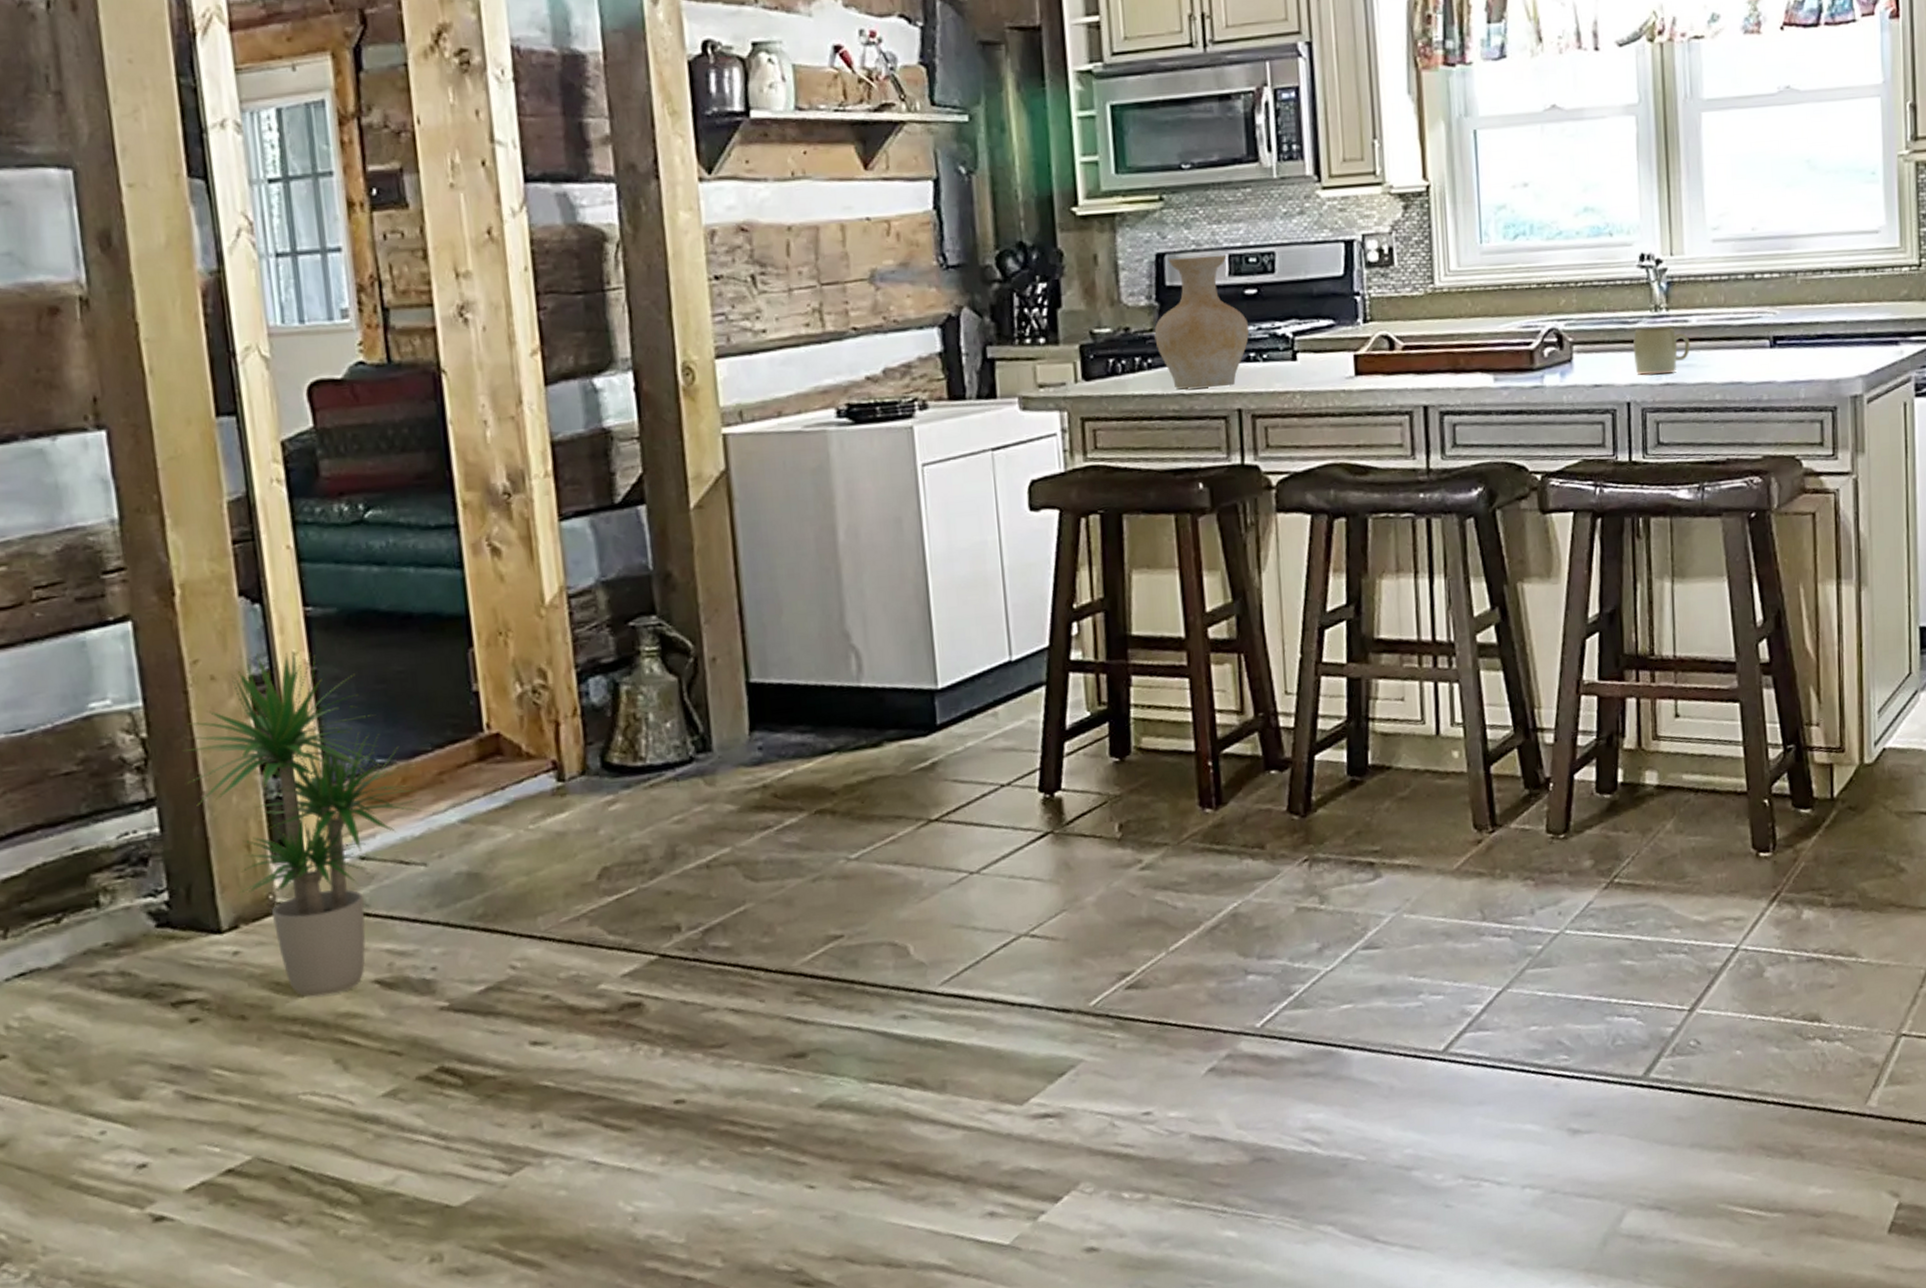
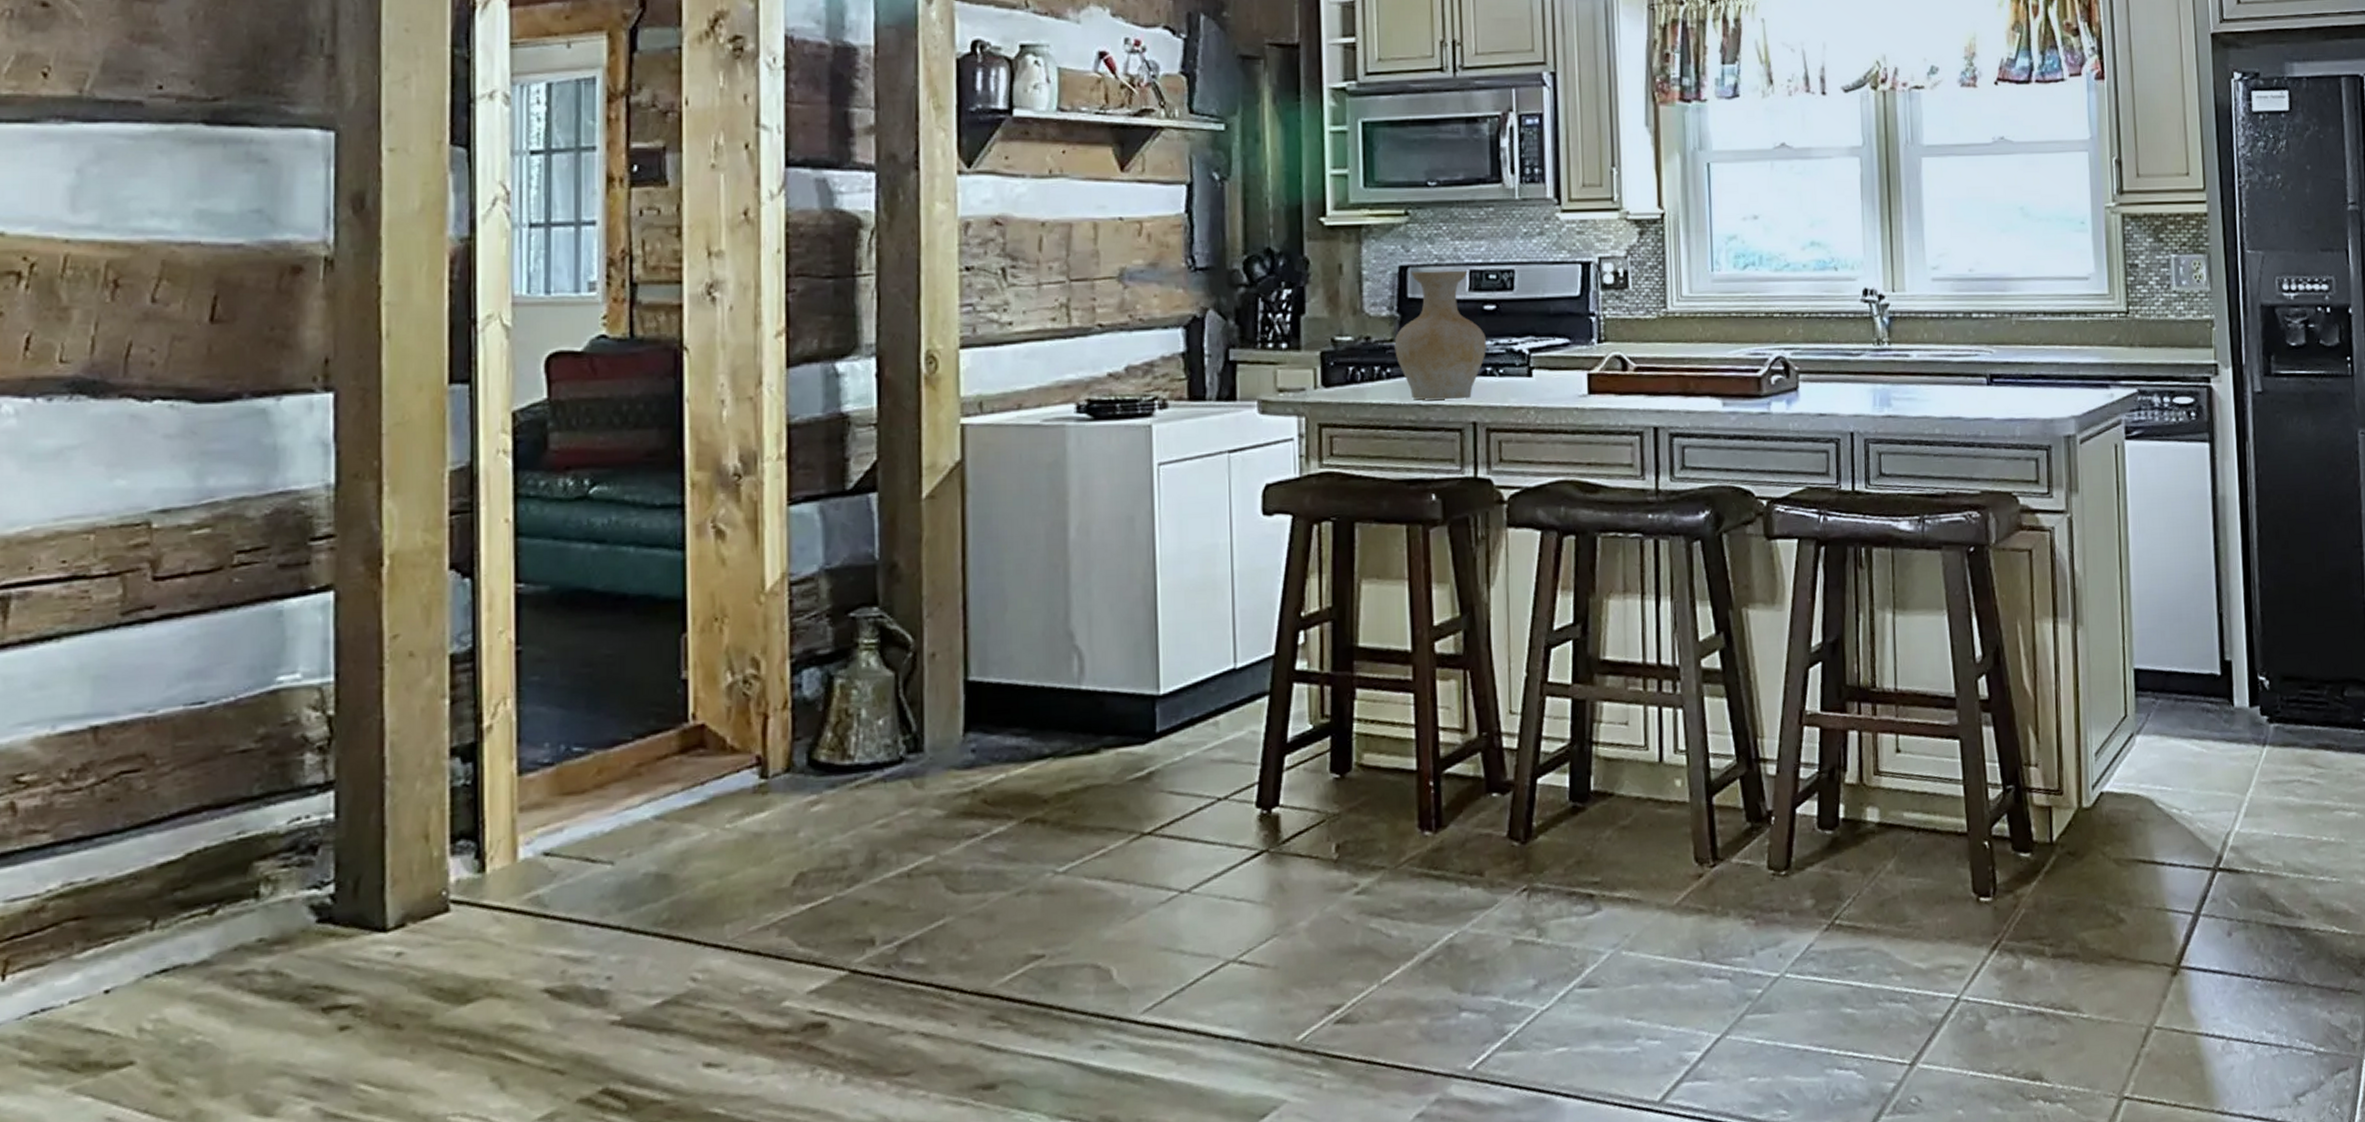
potted plant: present [182,651,422,997] -> none [369,629,616,1006]
mug: present [1632,327,1690,375] -> none [1856,360,1911,406]

